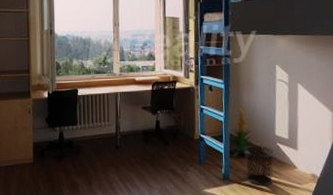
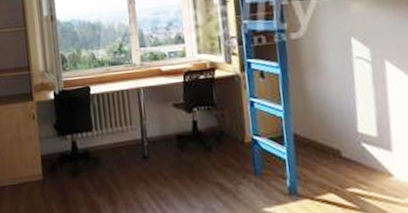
indoor plant: present [228,108,256,158] -> none [291,98,332,165]
waste bin: present [244,145,275,185] -> none [315,146,360,201]

